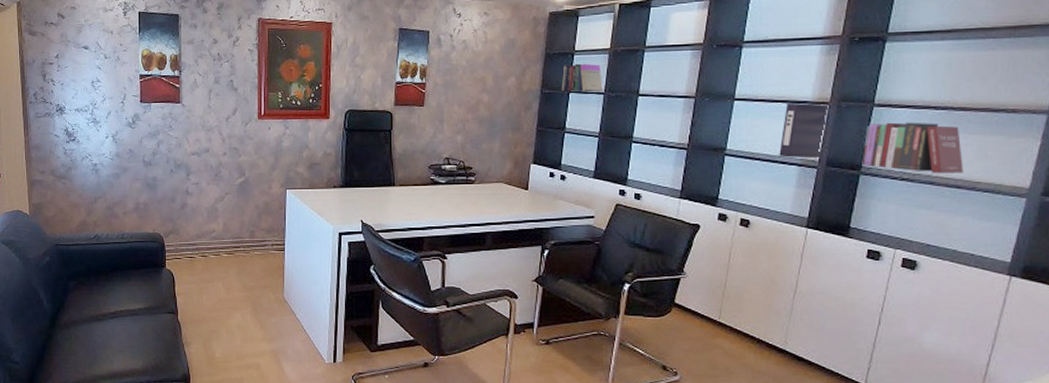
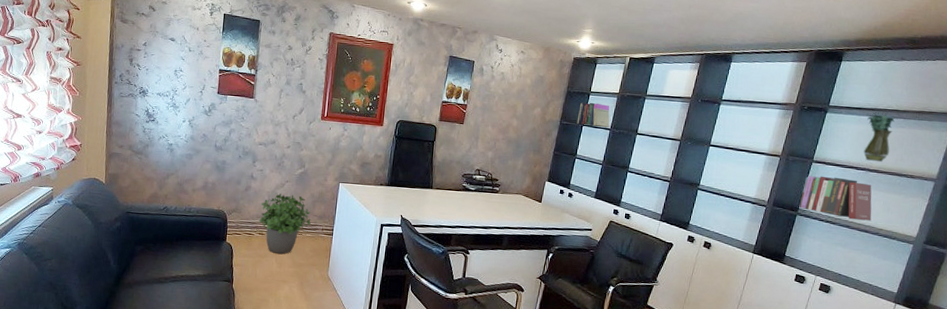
potted plant: none [200,208,258,278] -> present [259,194,311,254]
binder: present [779,102,829,159] -> none [739,152,780,199]
vase: none [942,34,981,97] -> present [863,112,895,163]

